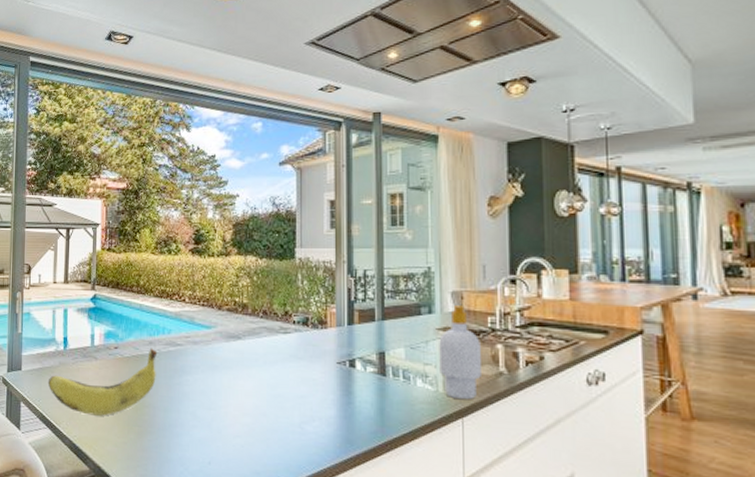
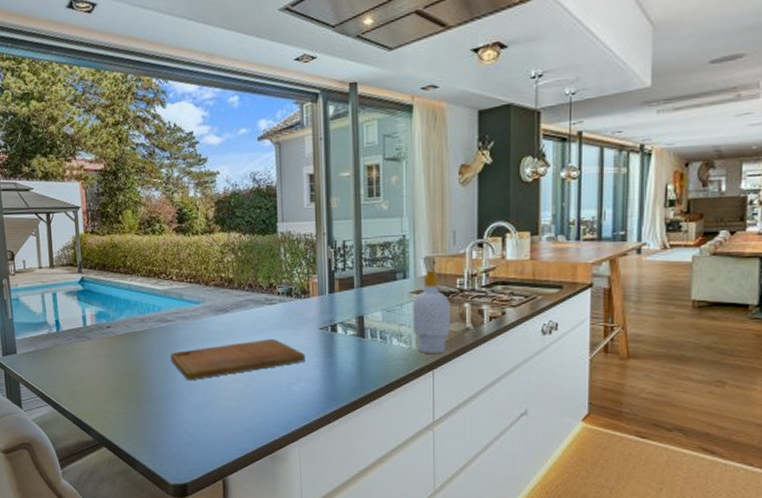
banana: present [47,348,158,416] -> none [44,325,150,391]
cutting board: none [177,371,320,411] -> present [170,339,305,380]

